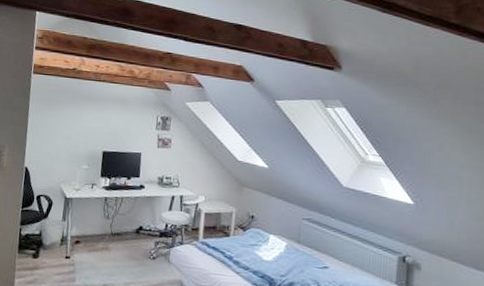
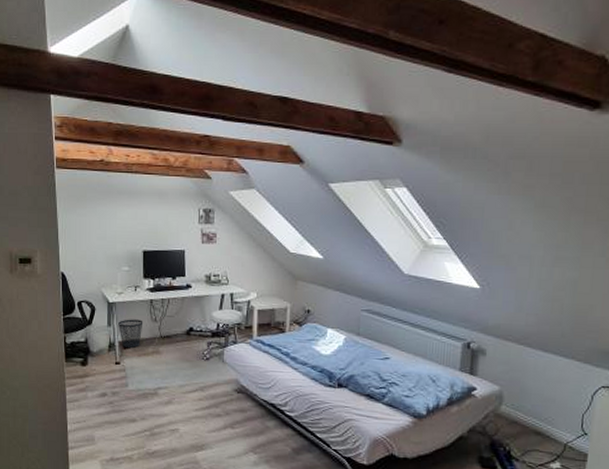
wastebasket: none [72,214,96,244] -> present [118,319,143,349]

